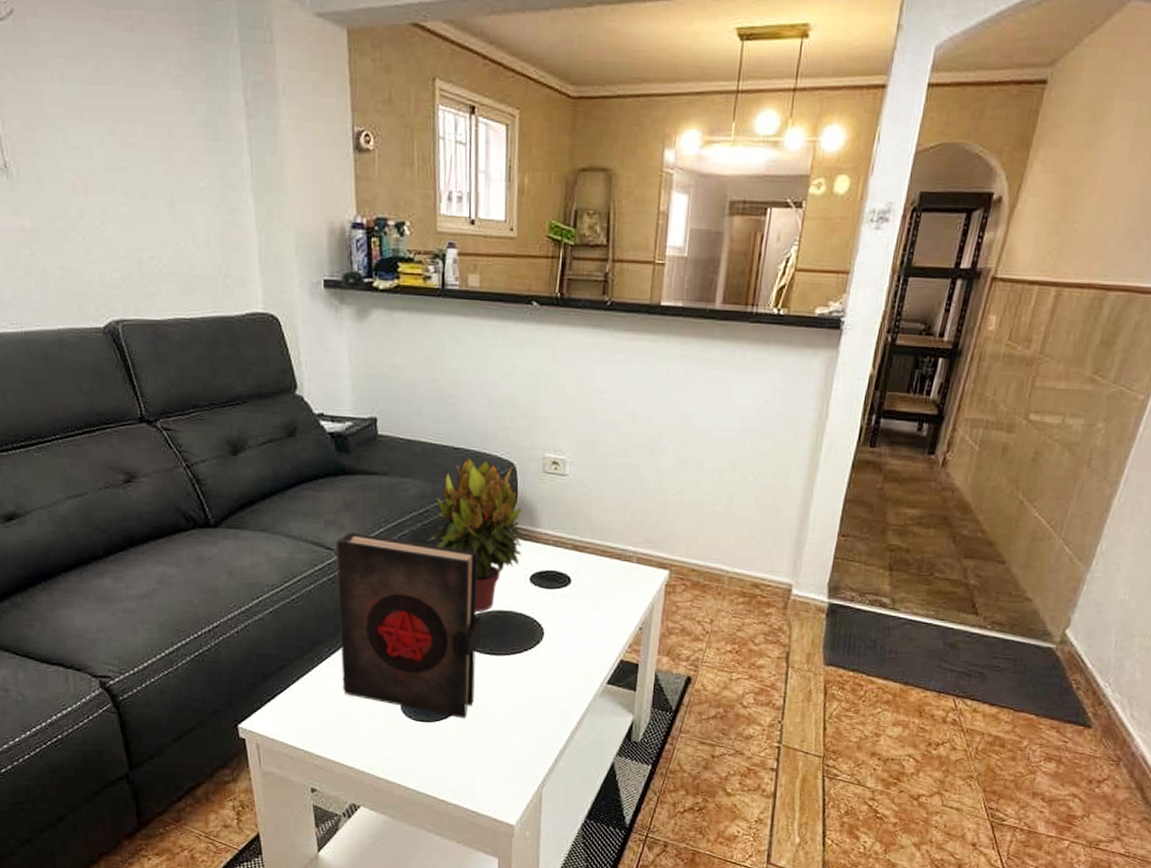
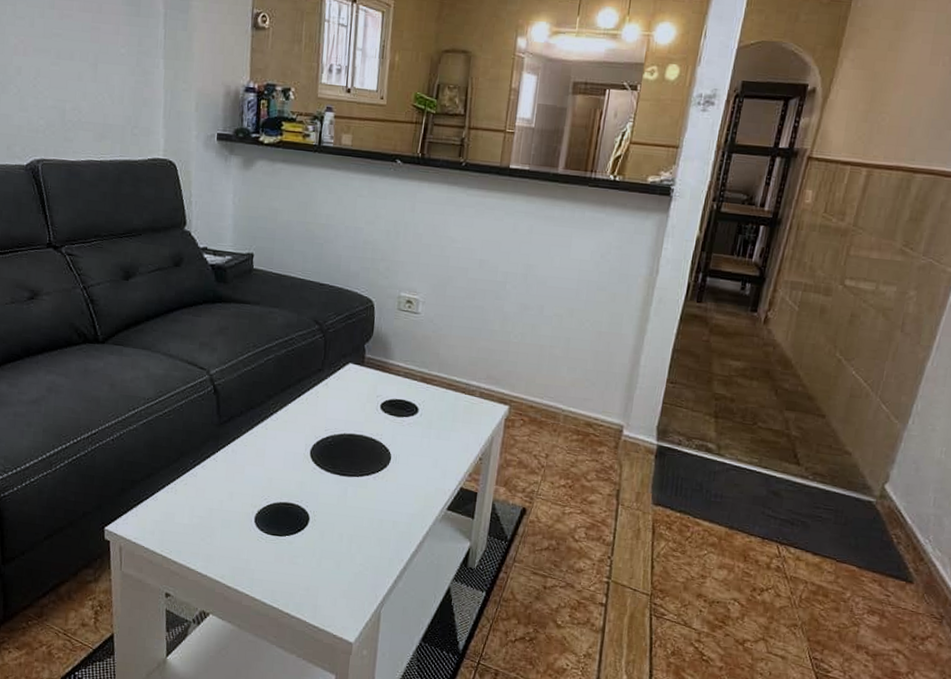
book: present [336,532,481,719] -> none [202,354,335,535]
potted plant: present [427,456,527,612] -> none [290,291,380,434]

